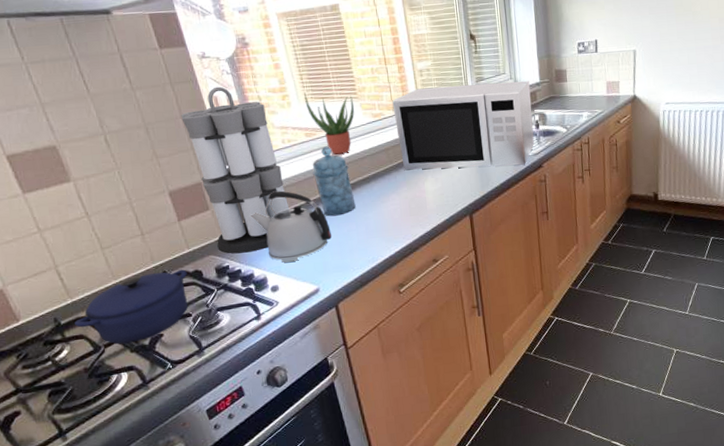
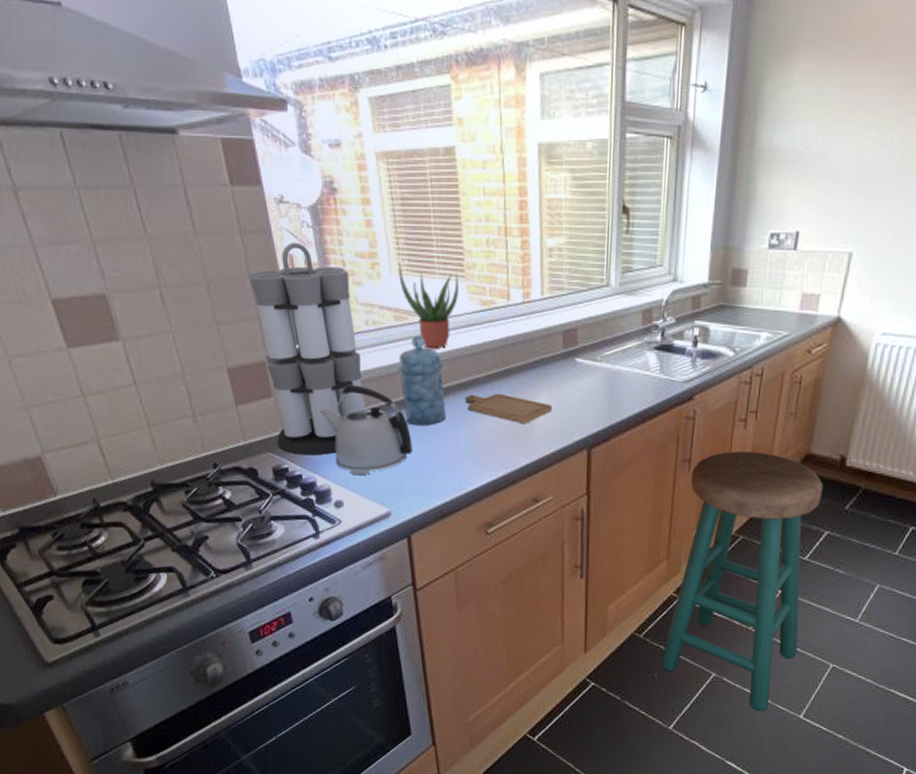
cooking pot: present [74,269,189,344] -> none [114,463,241,541]
chopping board: none [369,182,439,203] -> present [465,393,553,423]
microwave: present [392,80,534,170] -> none [508,273,694,395]
stool: none [549,198,649,397] -> present [660,451,823,712]

